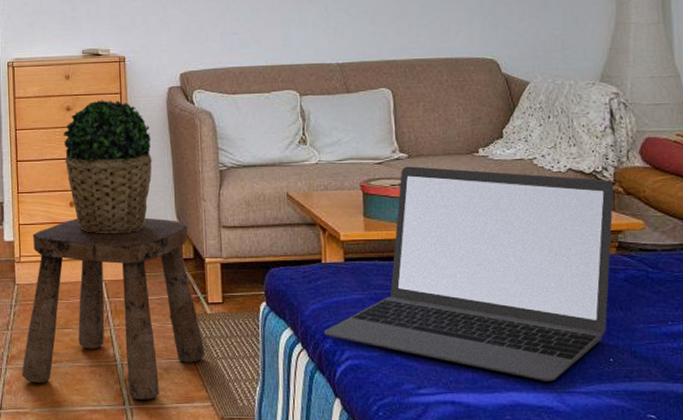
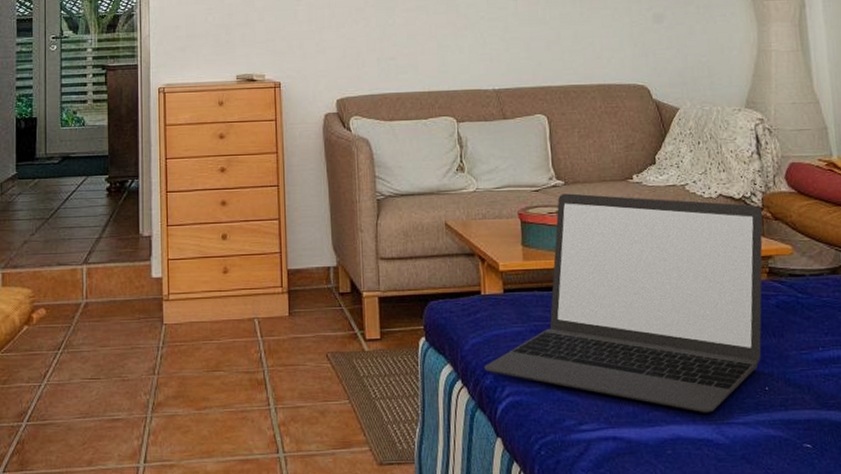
stool: present [21,217,205,400] -> none [168,250,363,446]
potted plant: present [63,100,152,234] -> none [216,127,308,268]

